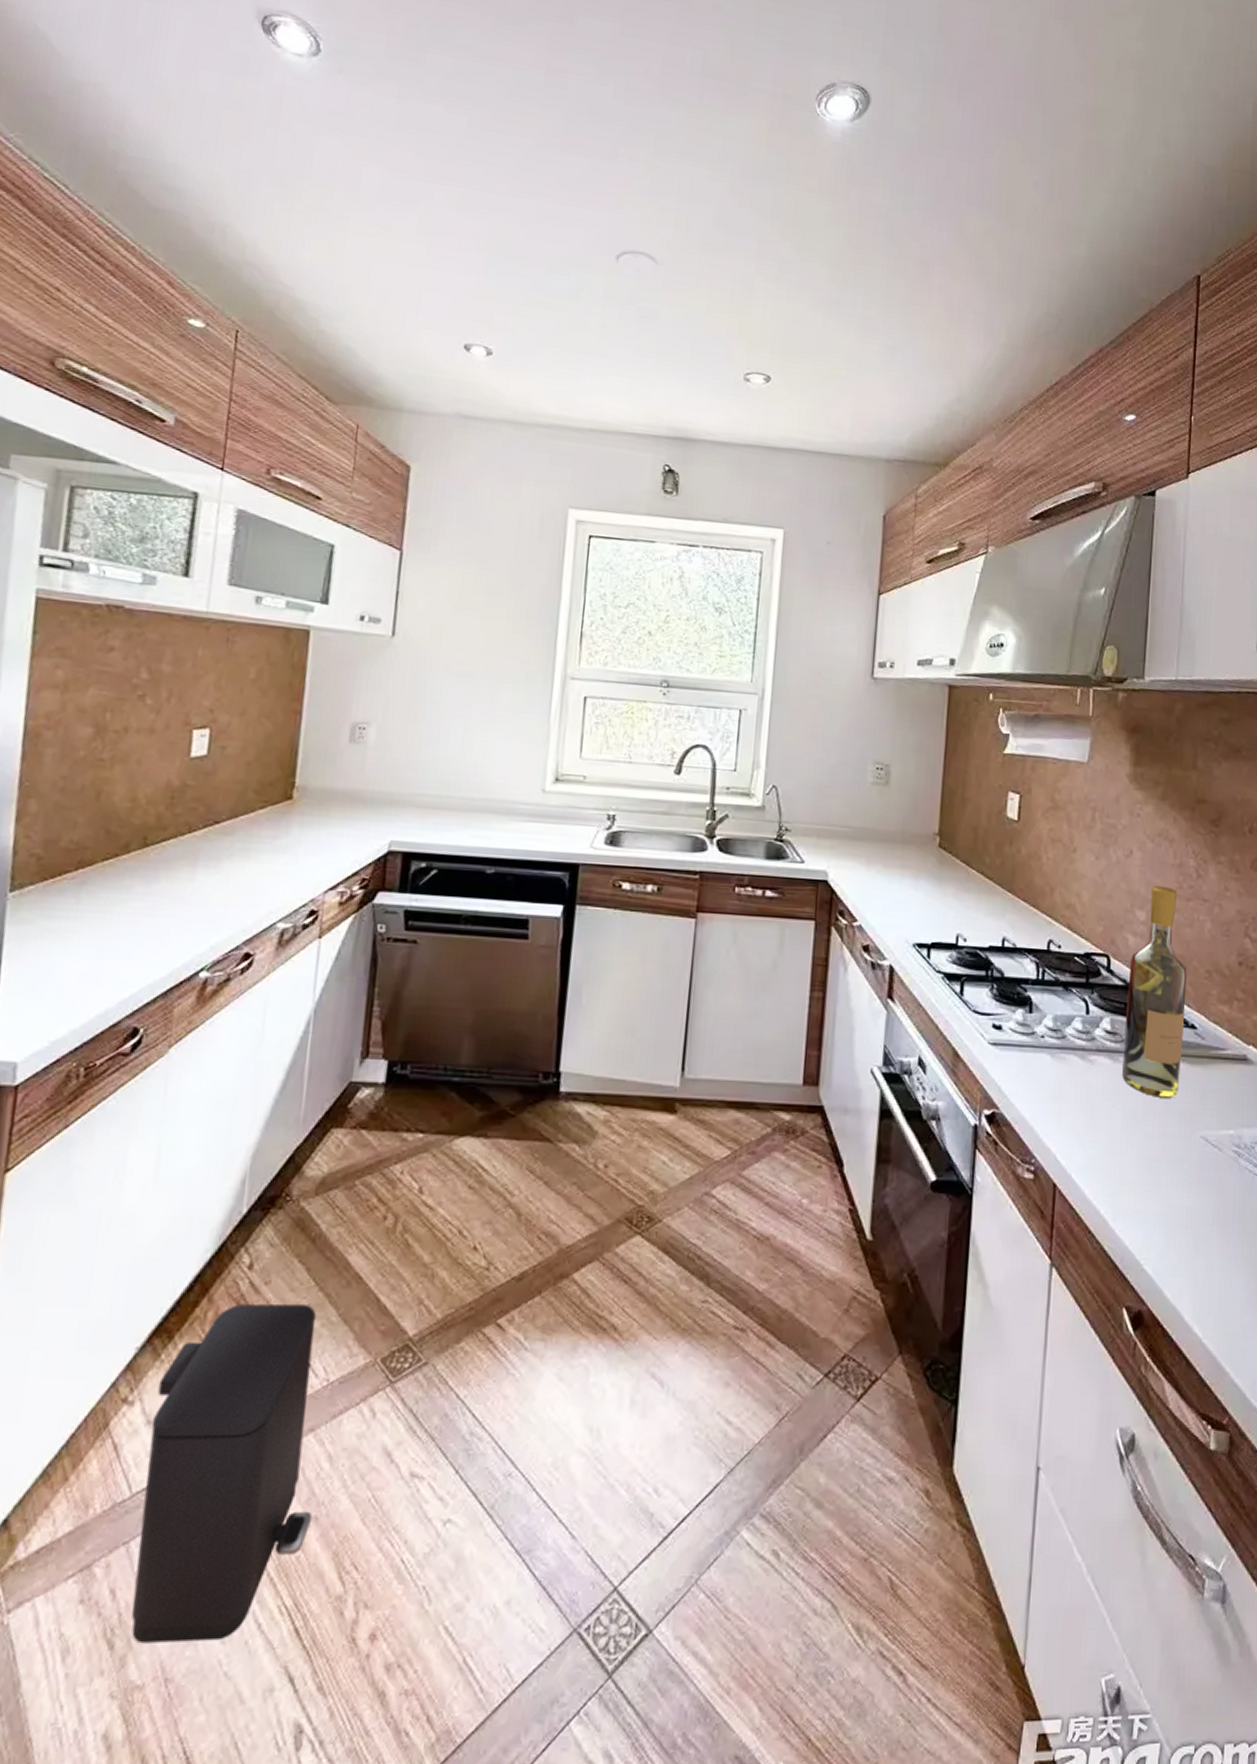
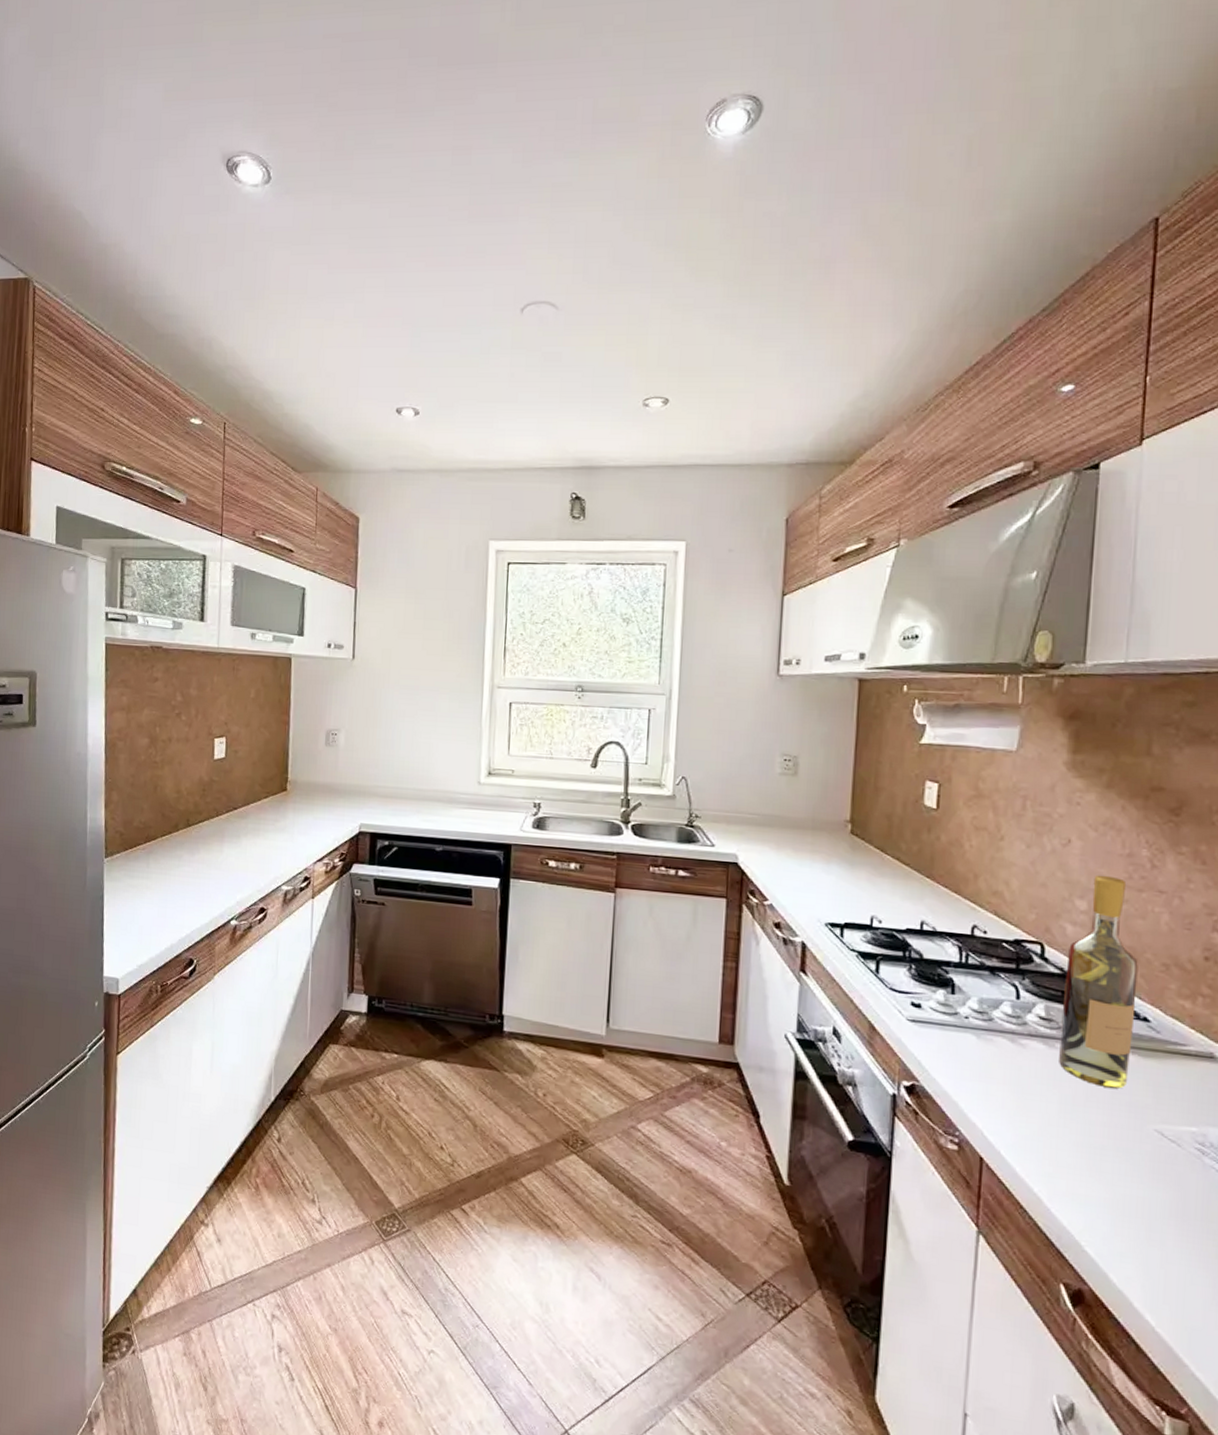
pedal bin: present [131,1303,317,1644] -> none [216,1166,333,1402]

